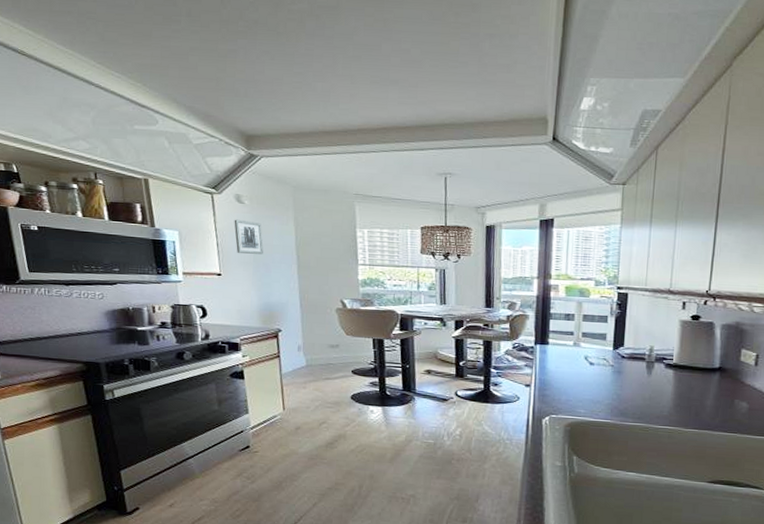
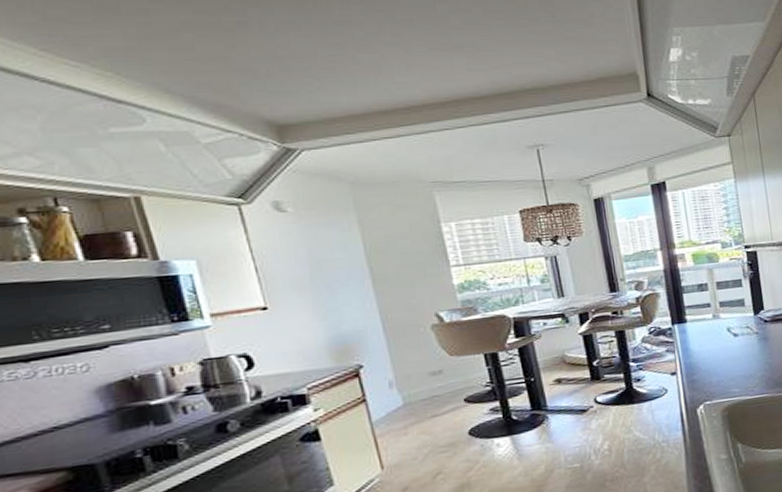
wall art: present [234,219,263,254] -> none [275,232,323,276]

